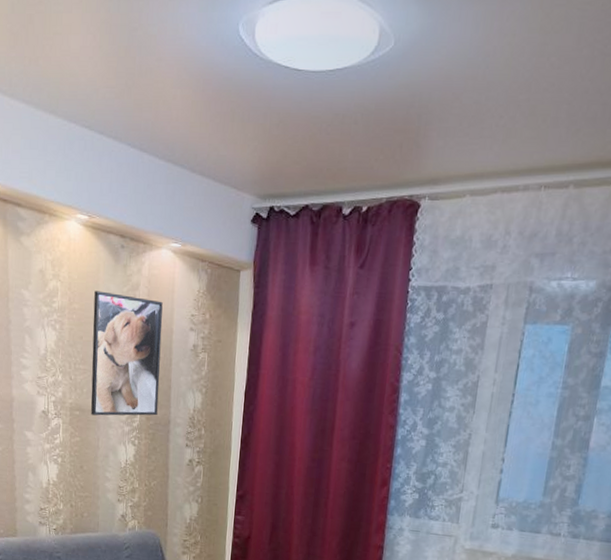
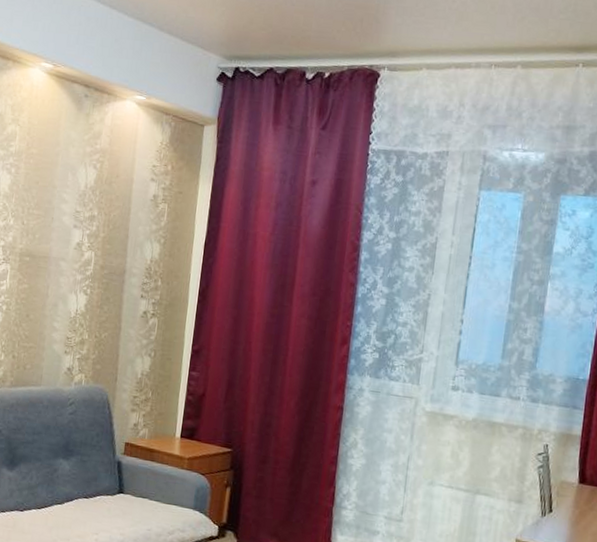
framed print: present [91,291,163,416] -> none [42,137,124,265]

